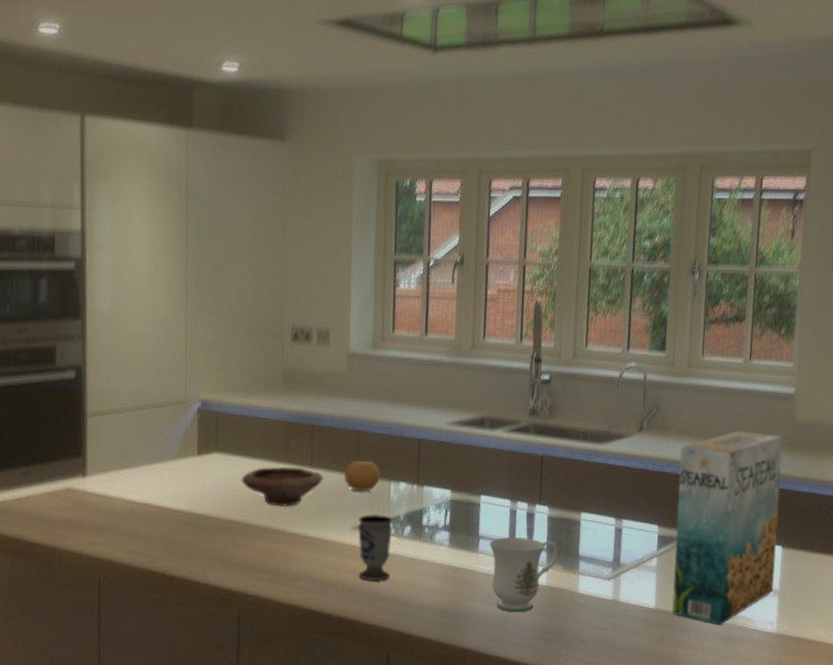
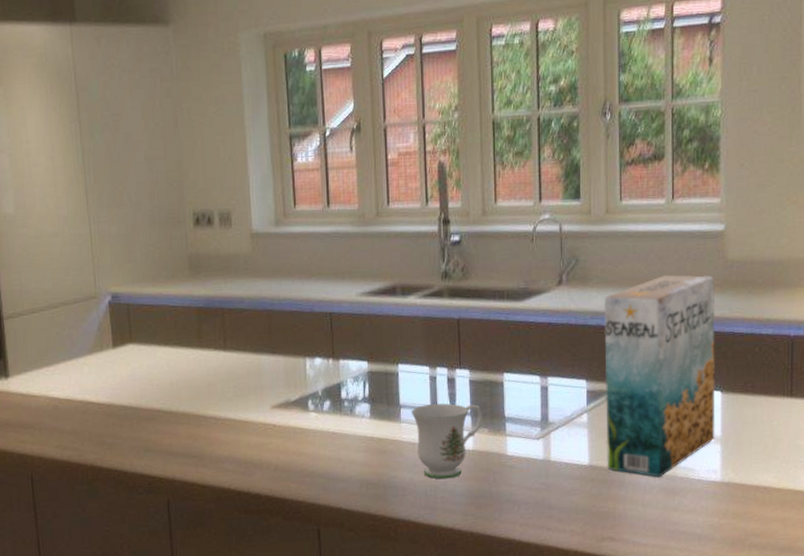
bowl: present [241,466,324,507] -> none [157,351,238,392]
fruit: present [343,460,380,492] -> none [258,338,295,371]
cup: present [357,513,392,582] -> none [276,391,314,459]

